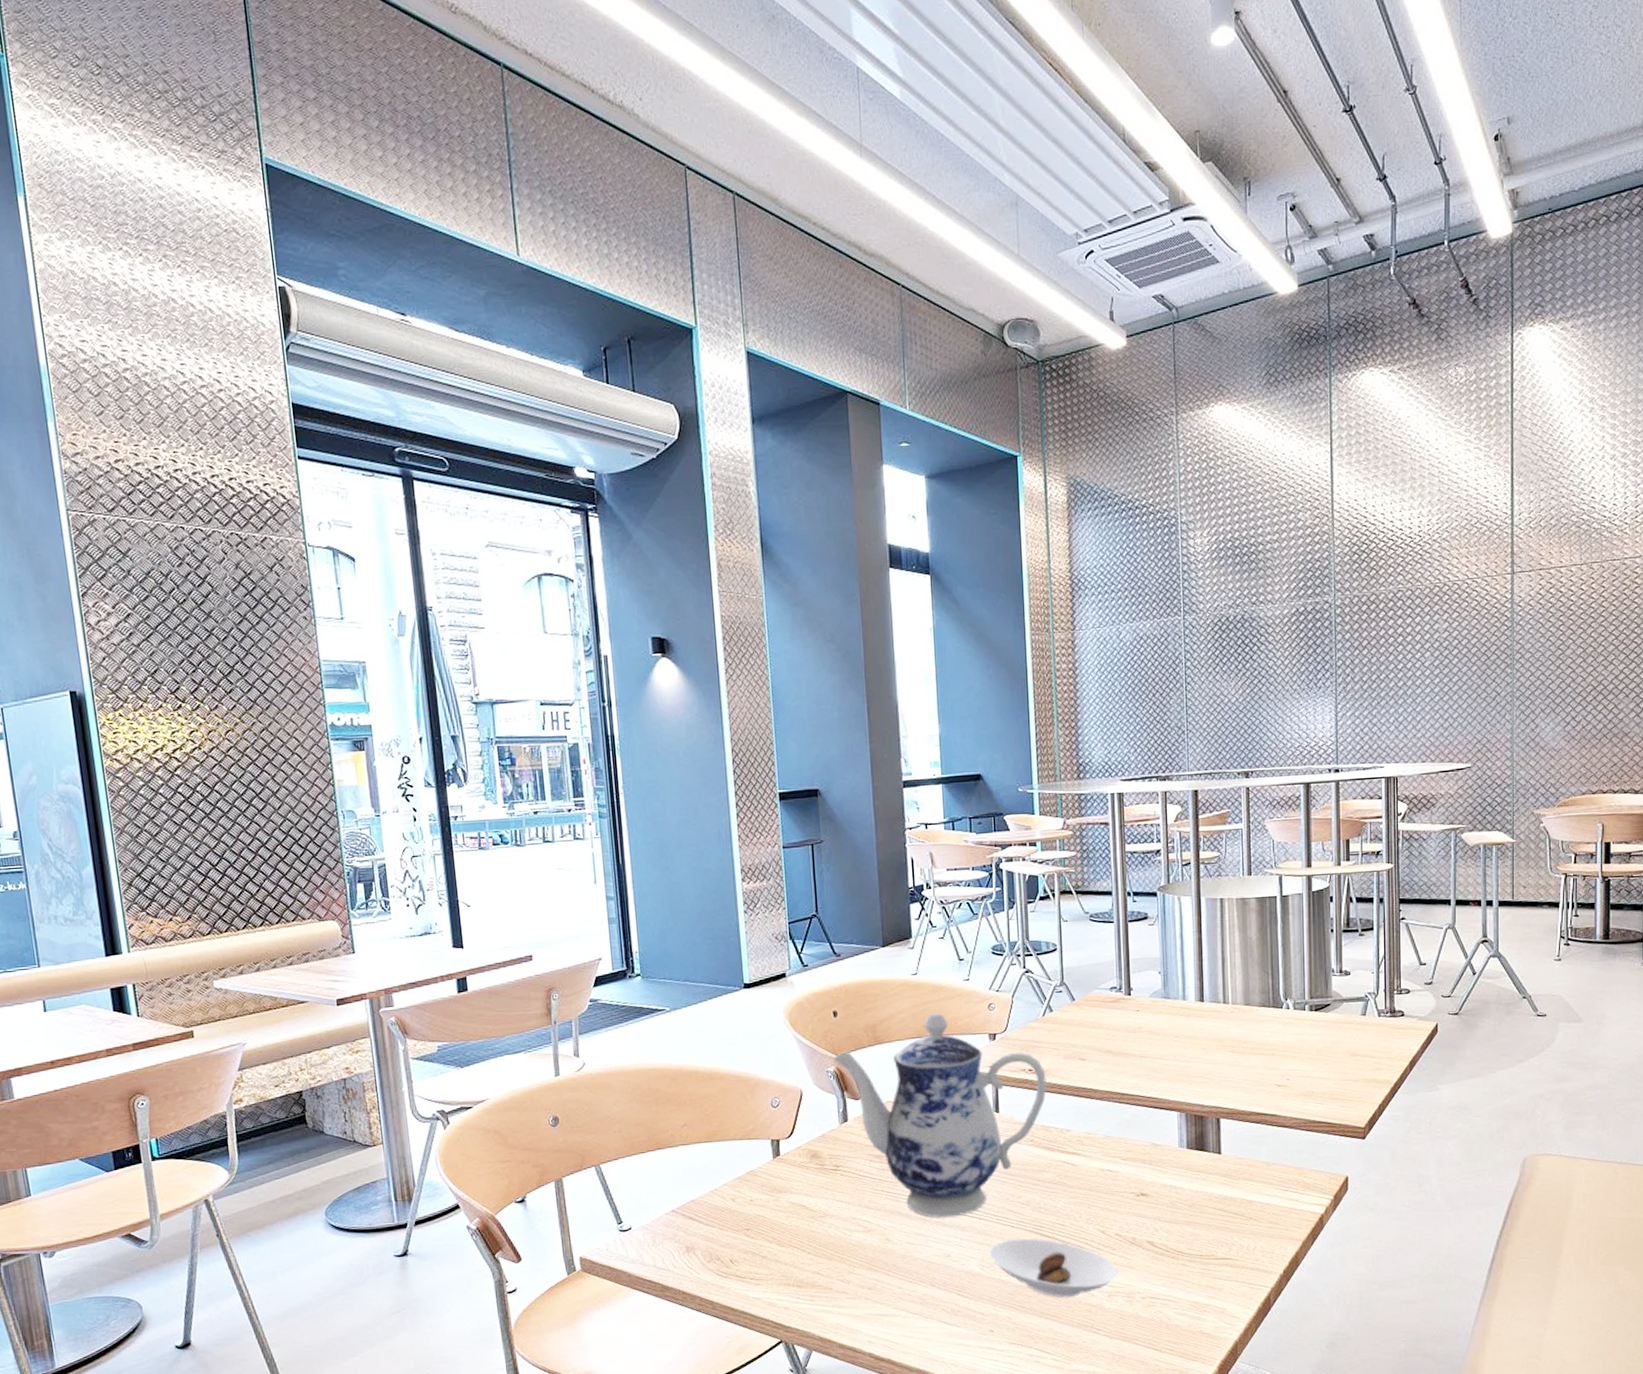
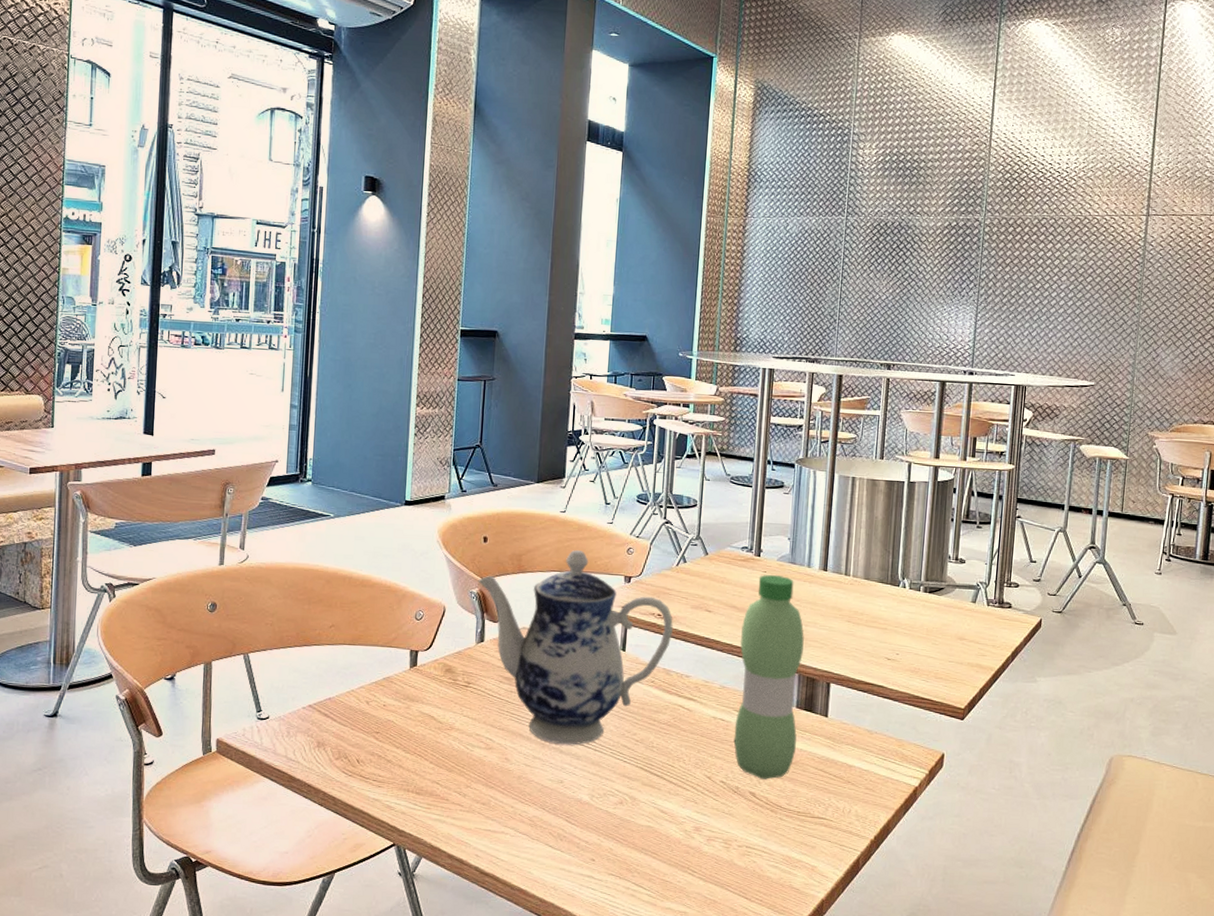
saucer: present [989,1238,1118,1298] -> none [600,772,719,837]
water bottle: none [1119,1012,1191,1227] -> present [733,574,804,779]

